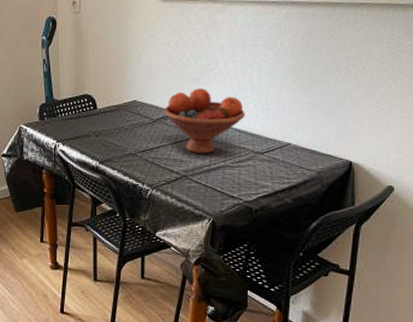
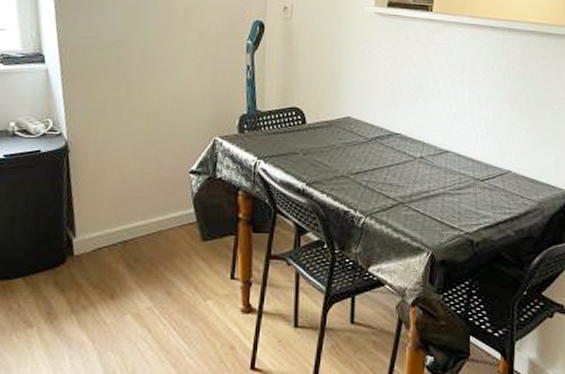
fruit bowl: present [164,89,245,154] -> none [380,108,465,179]

